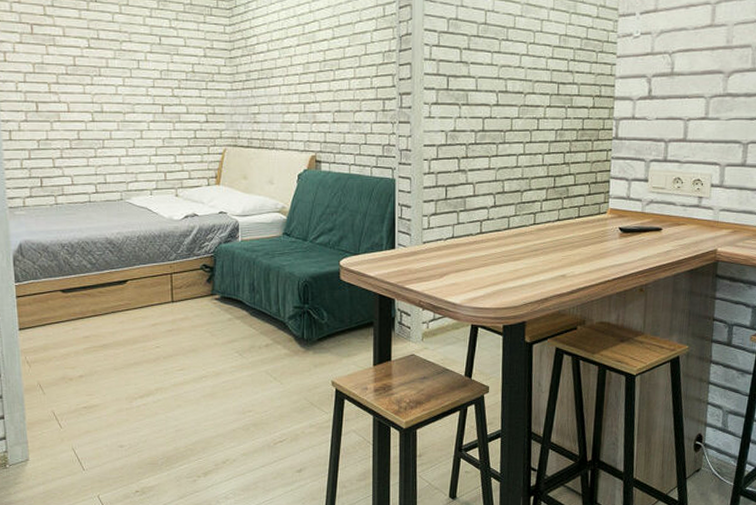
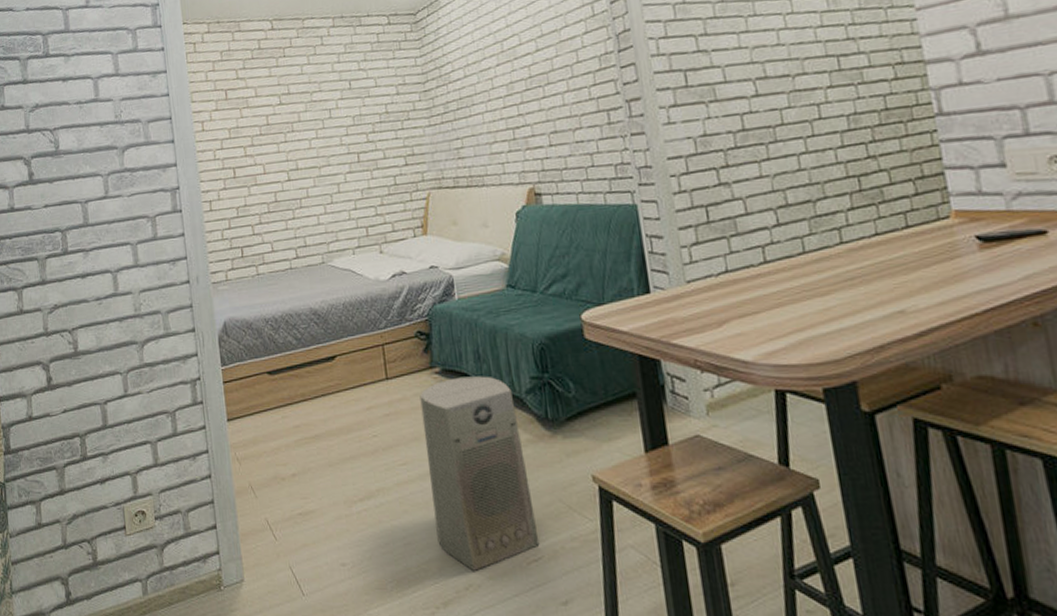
air purifier: none [200,303,286,450] -> present [420,376,540,571]

